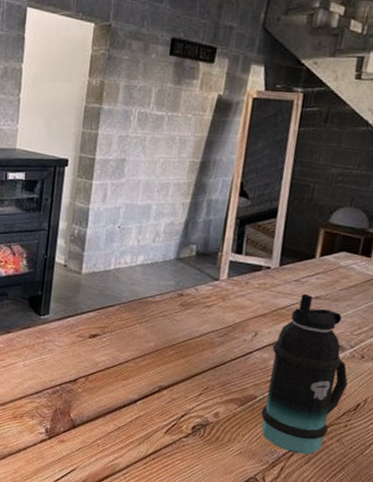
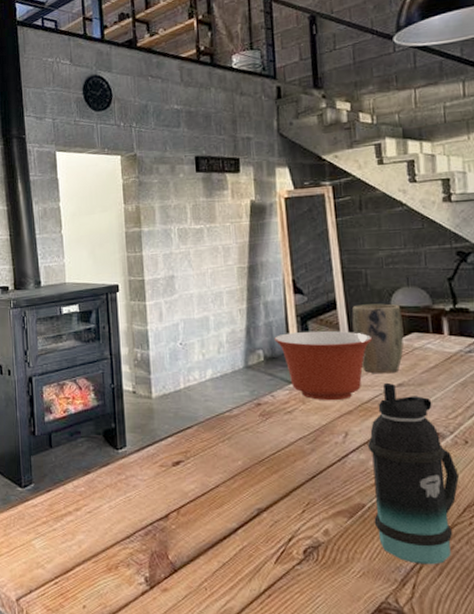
mixing bowl: none [210,233,304,303] -> present [274,330,373,401]
plant pot: none [286,217,338,286] -> present [352,303,404,374]

